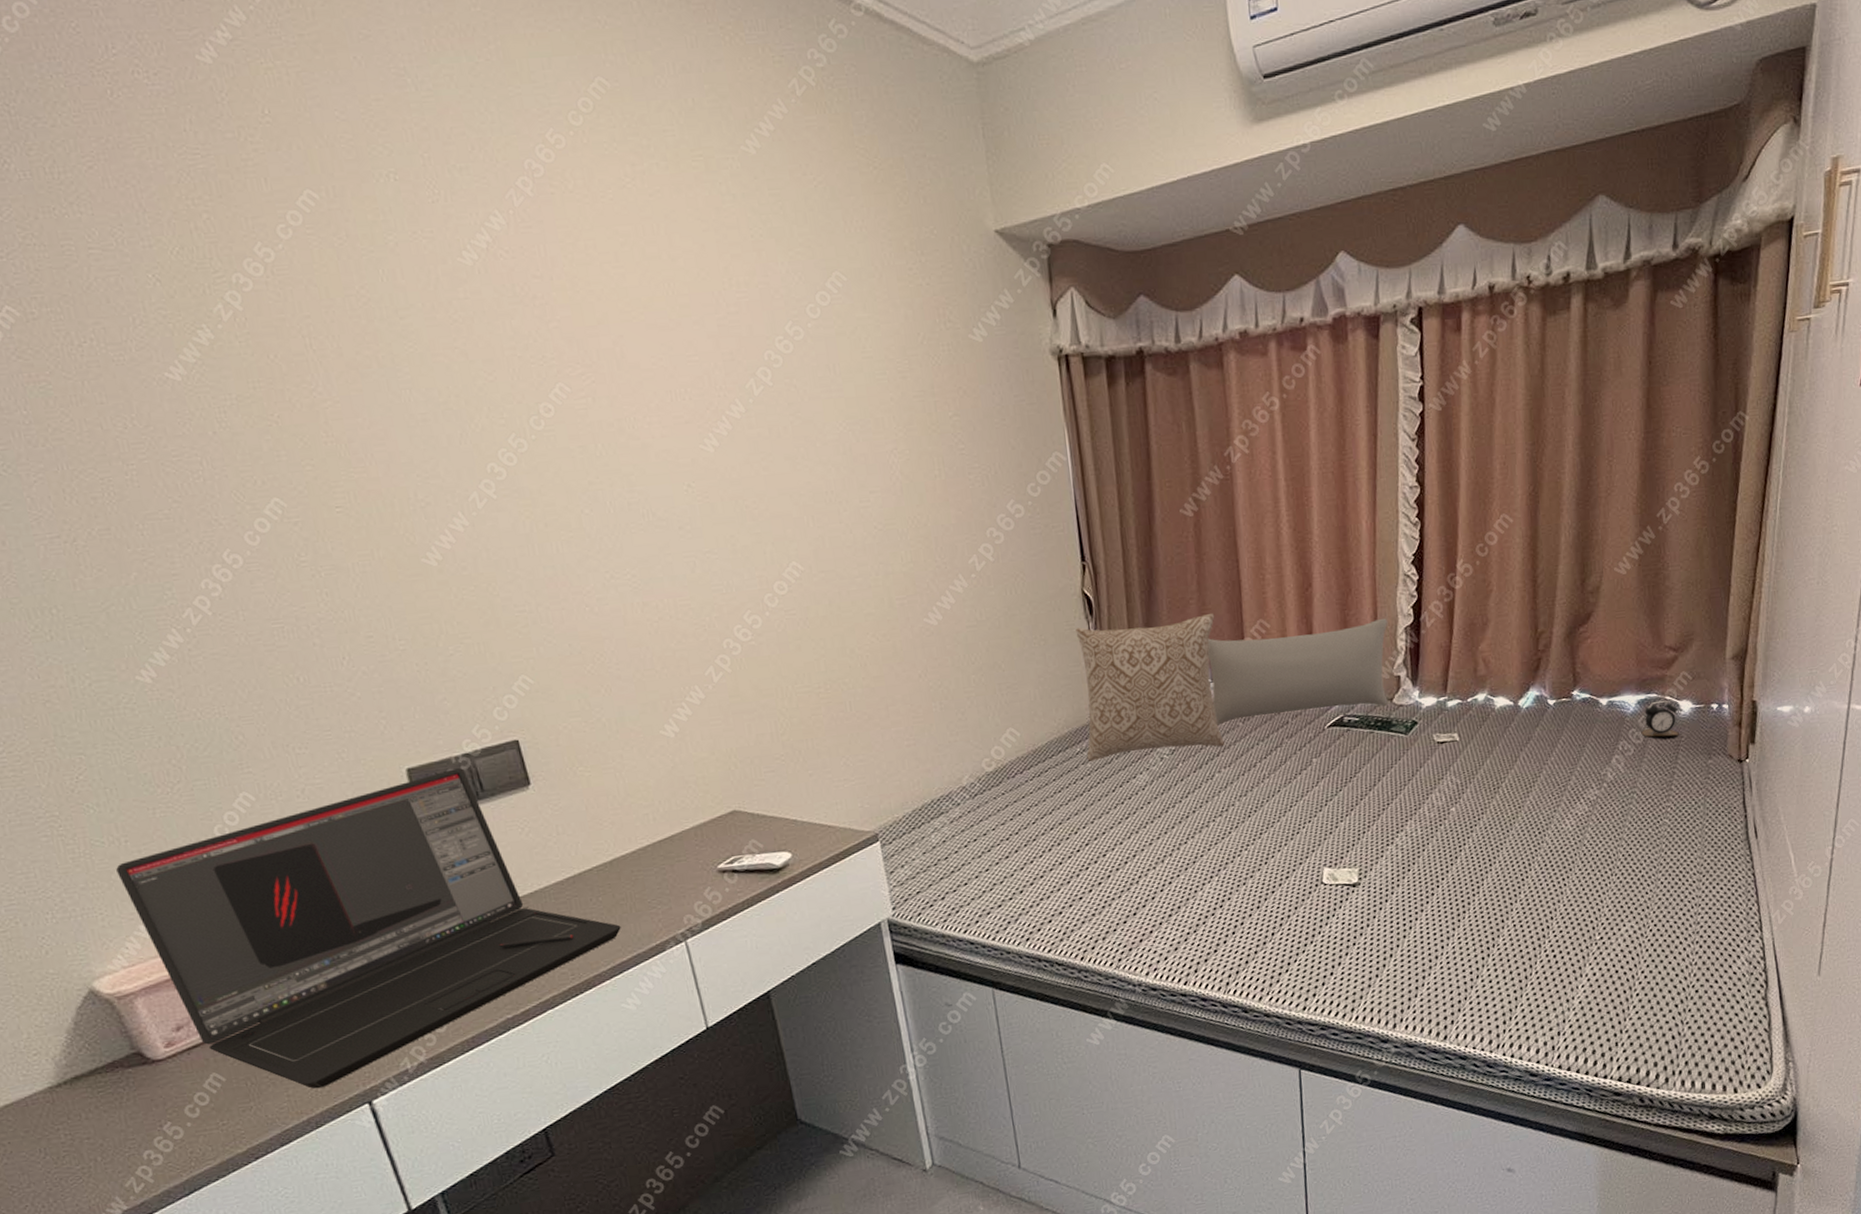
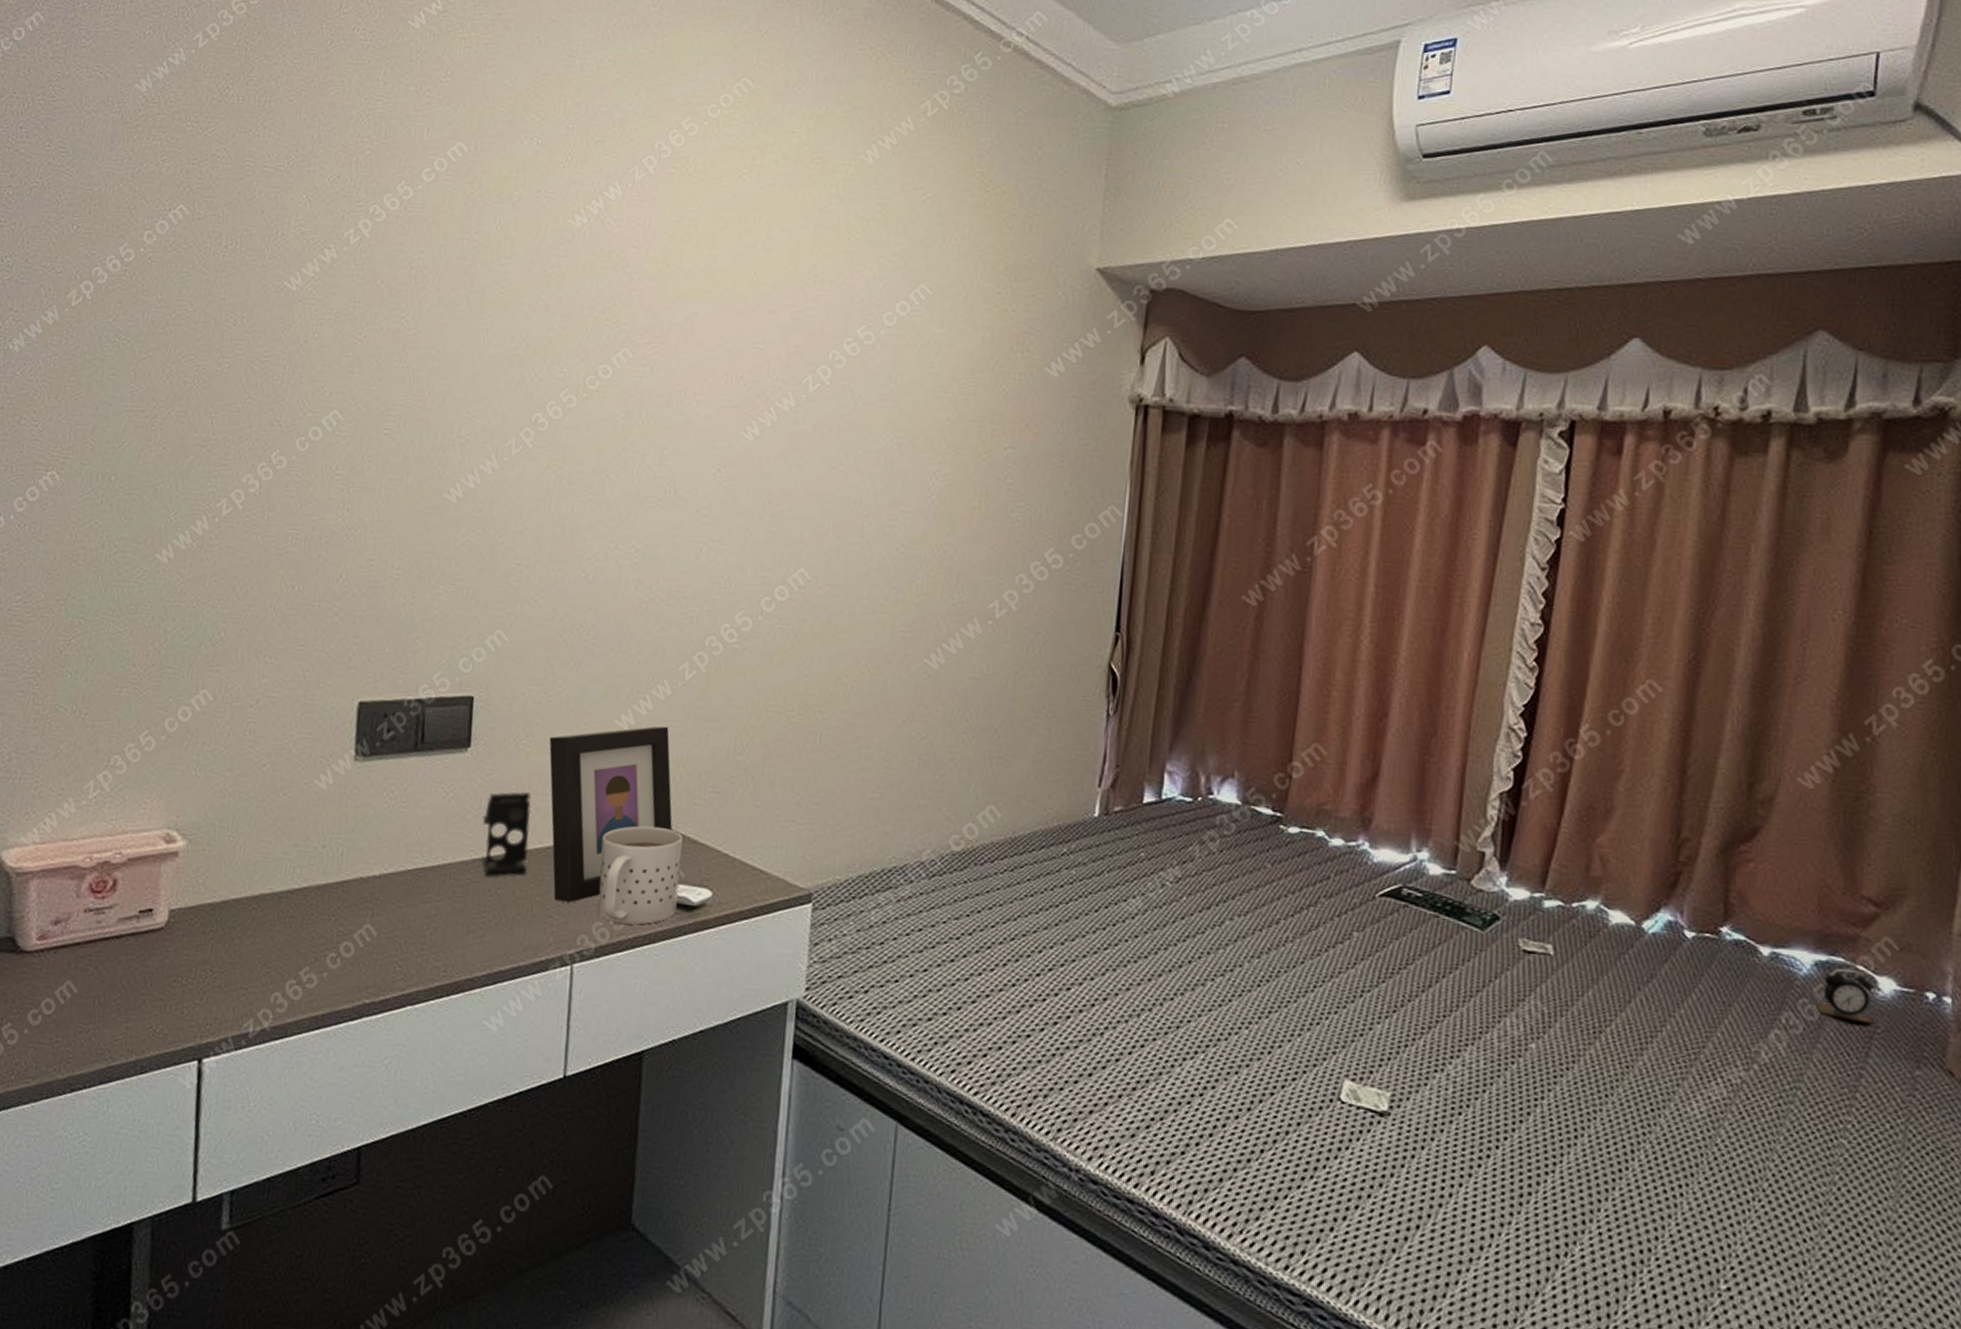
laptop: present [116,767,621,1089] -> none [65,711,511,1029]
phone stand: none [562,811,619,888] -> present [481,792,531,876]
picture frame: none [603,726,740,894] -> present [549,726,673,903]
mug: none [679,811,765,899] -> present [597,825,683,925]
pillow: present [1075,613,1225,761] -> none [1073,706,1261,888]
pillow: present [1207,618,1388,726] -> none [1238,752,1479,887]

